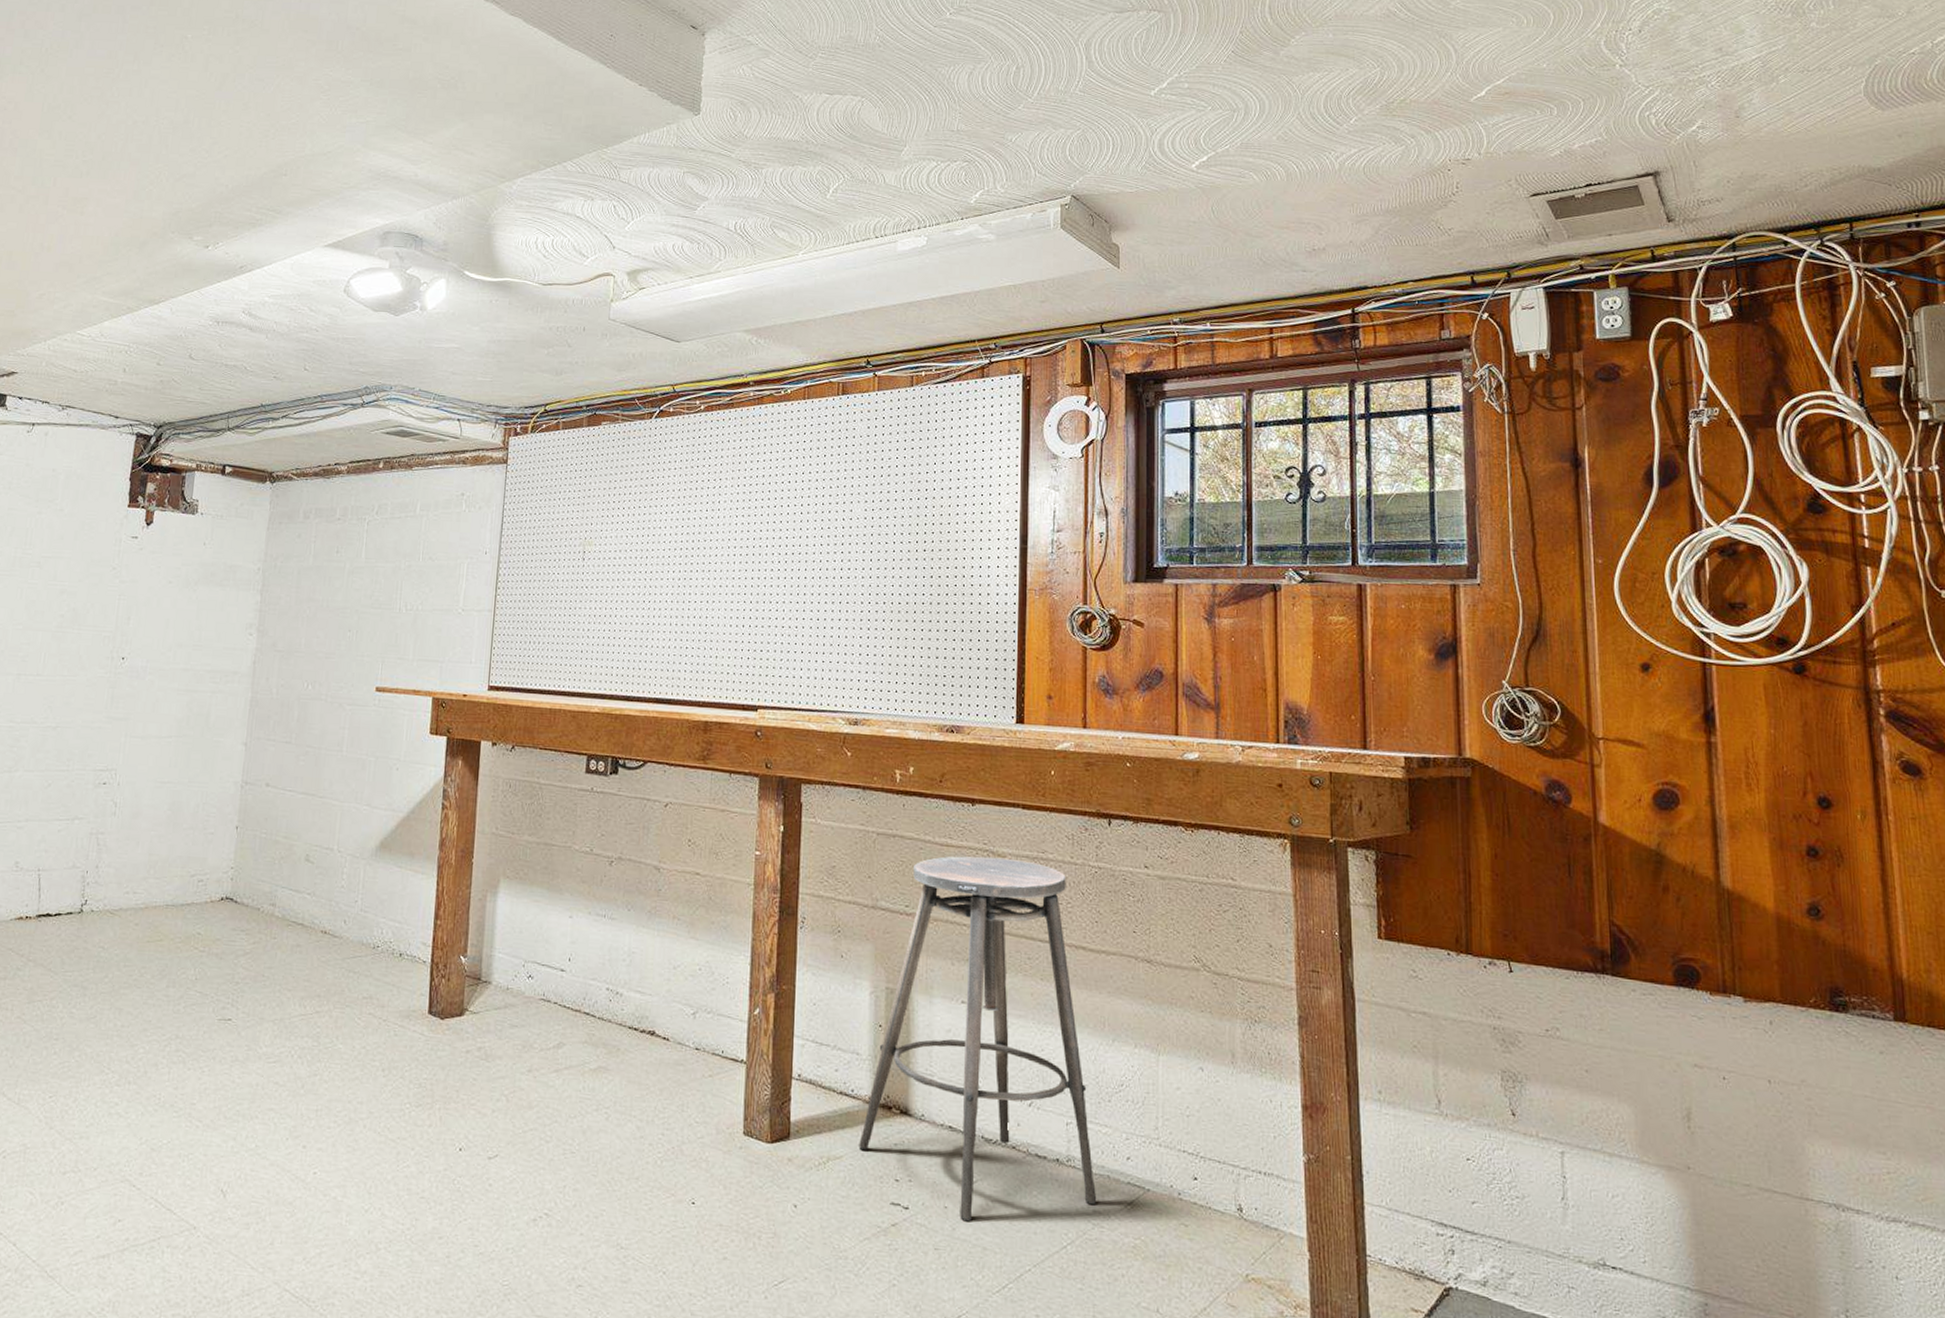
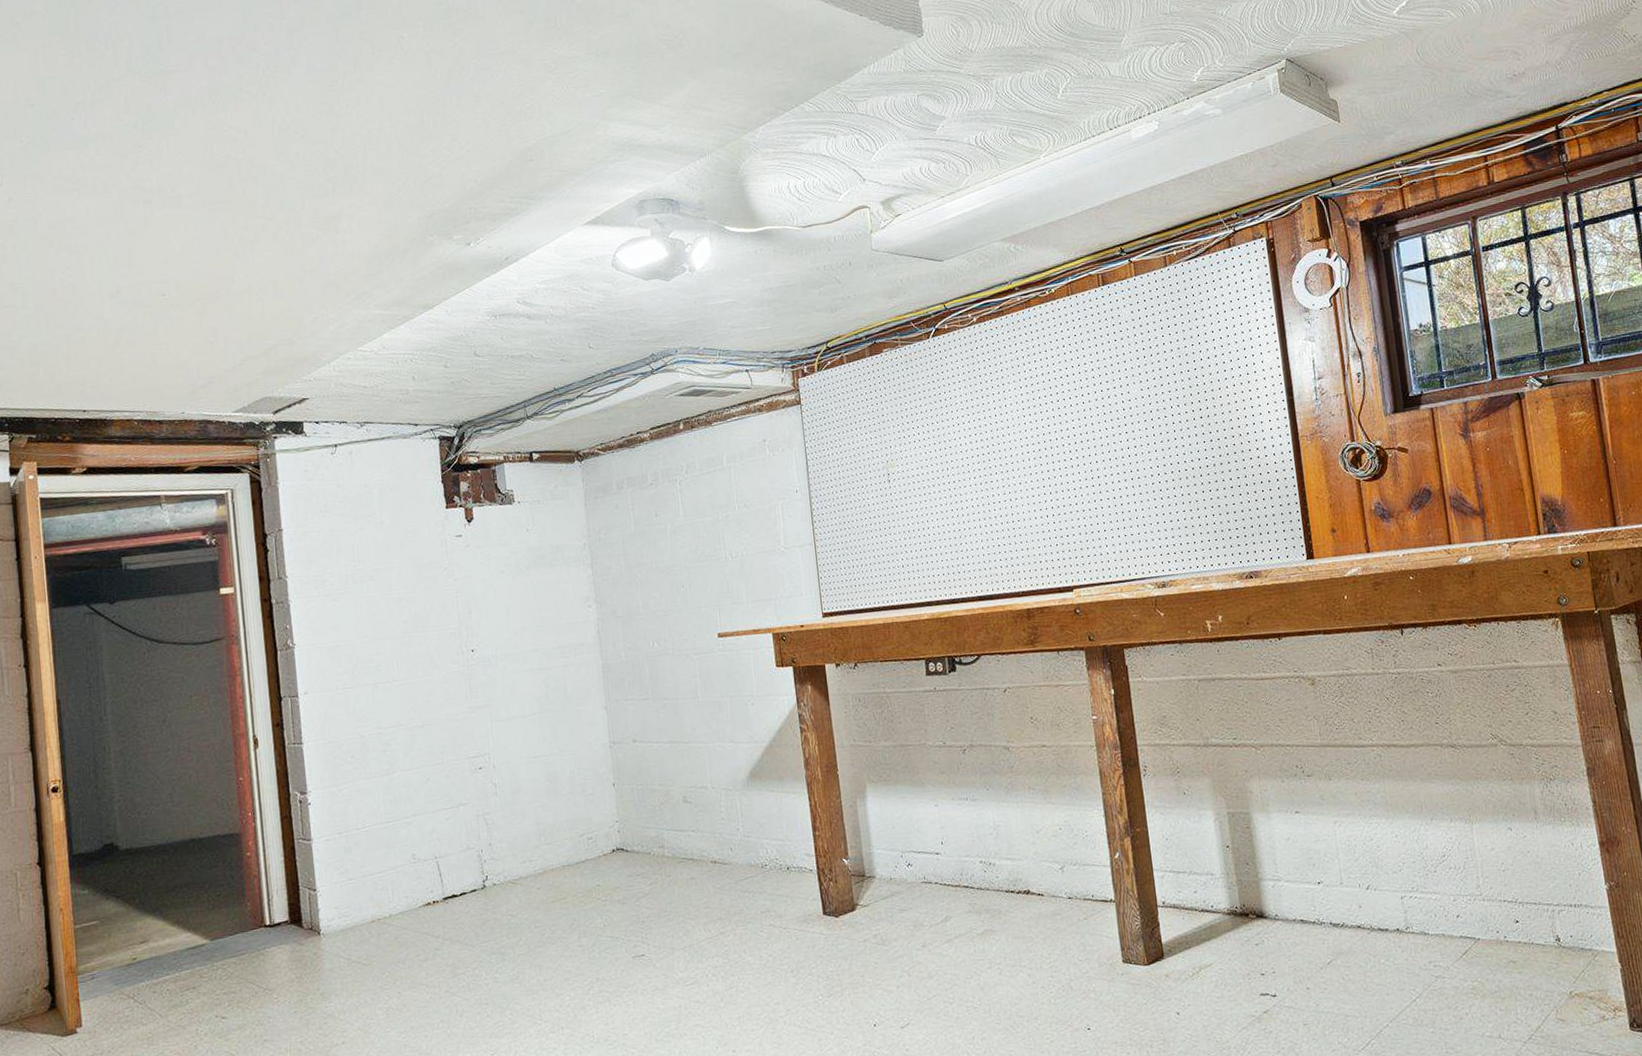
stool: present [859,856,1097,1222] -> none [1224,679,1436,997]

